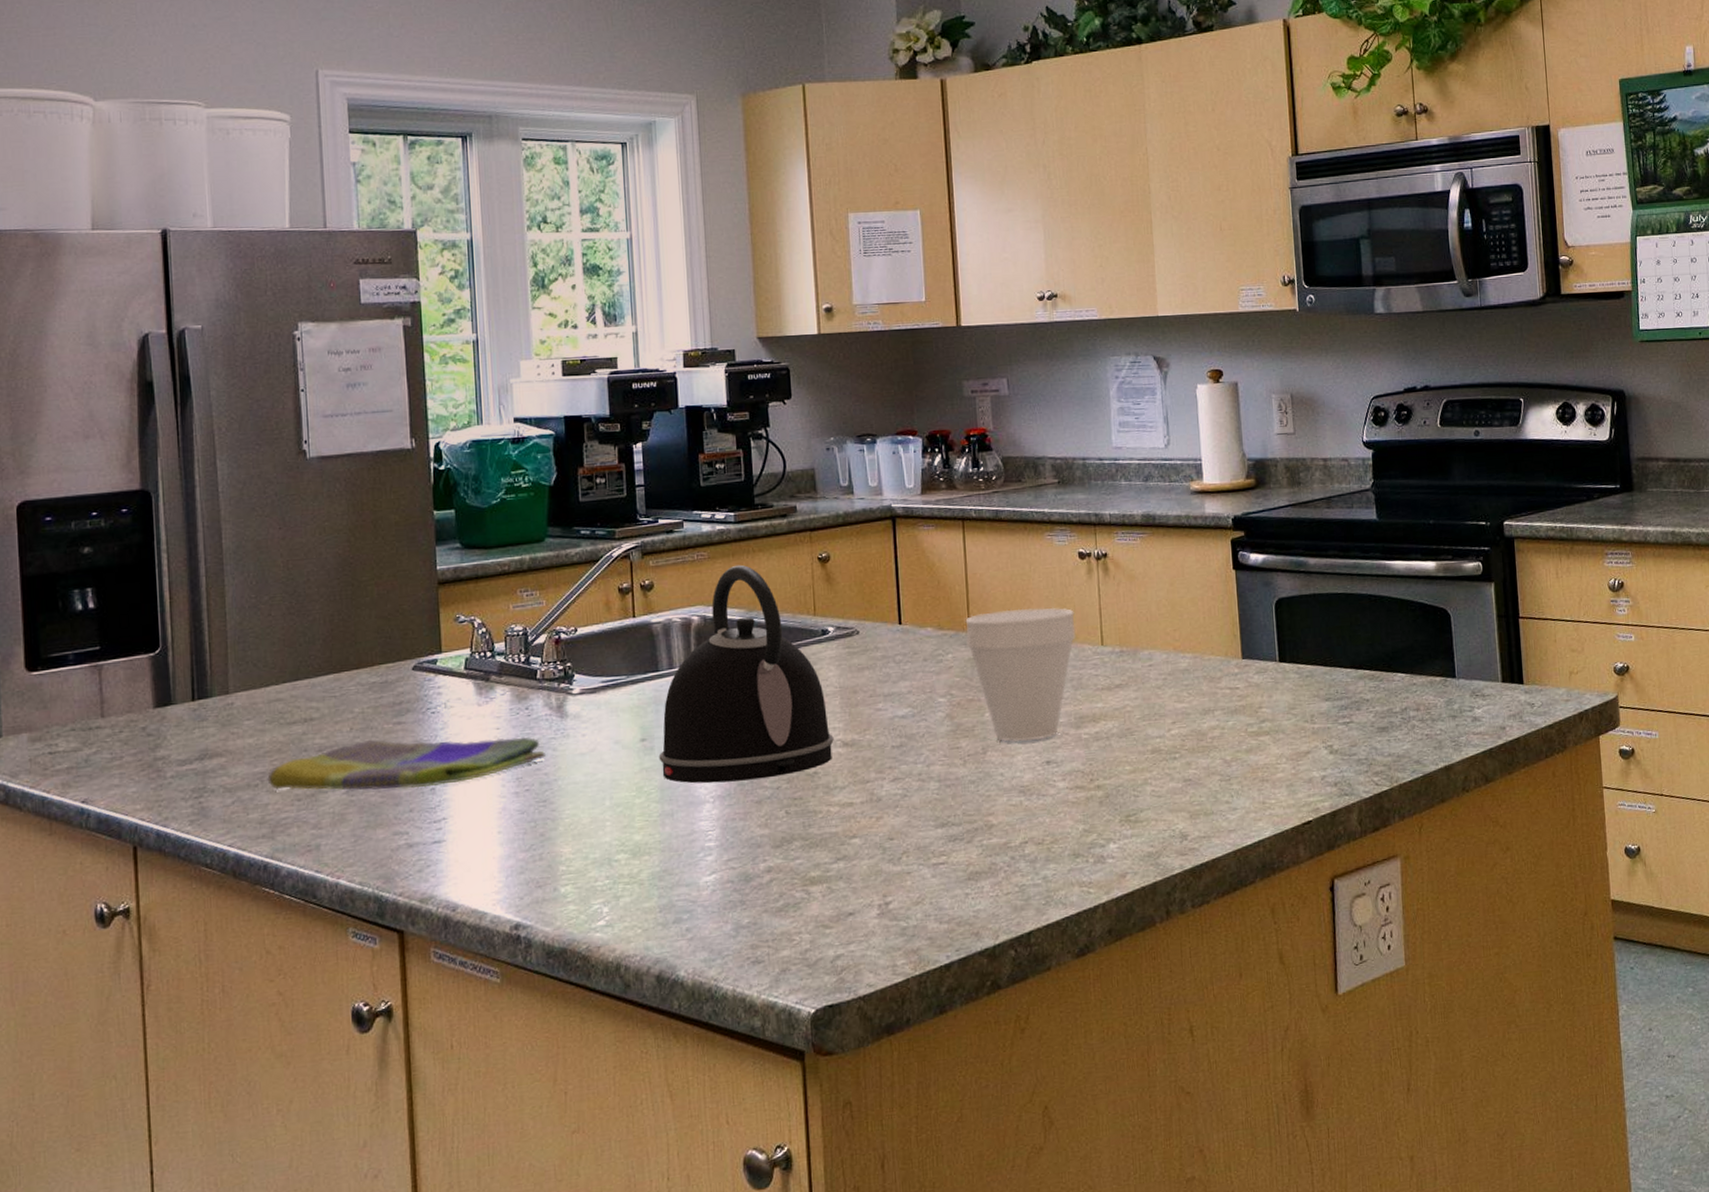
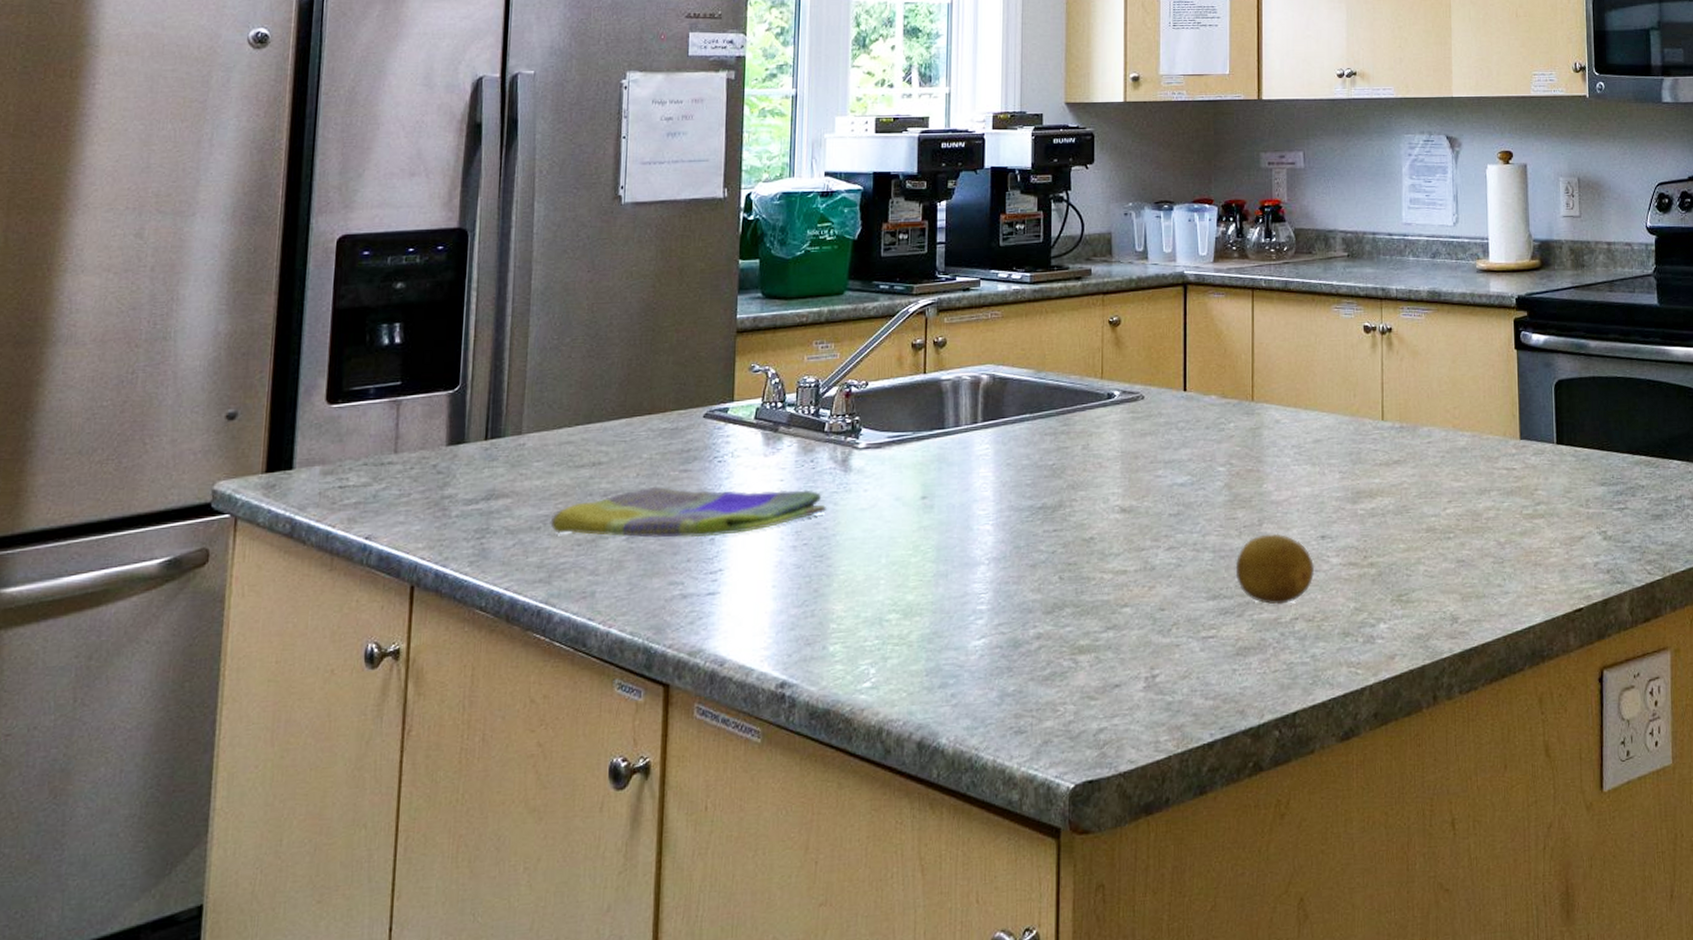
kettle: present [658,564,834,784] -> none [938,325,1112,545]
fruit: none [962,761,1042,830] -> present [1235,533,1315,605]
cup: present [965,607,1076,742] -> none [1248,380,1357,514]

